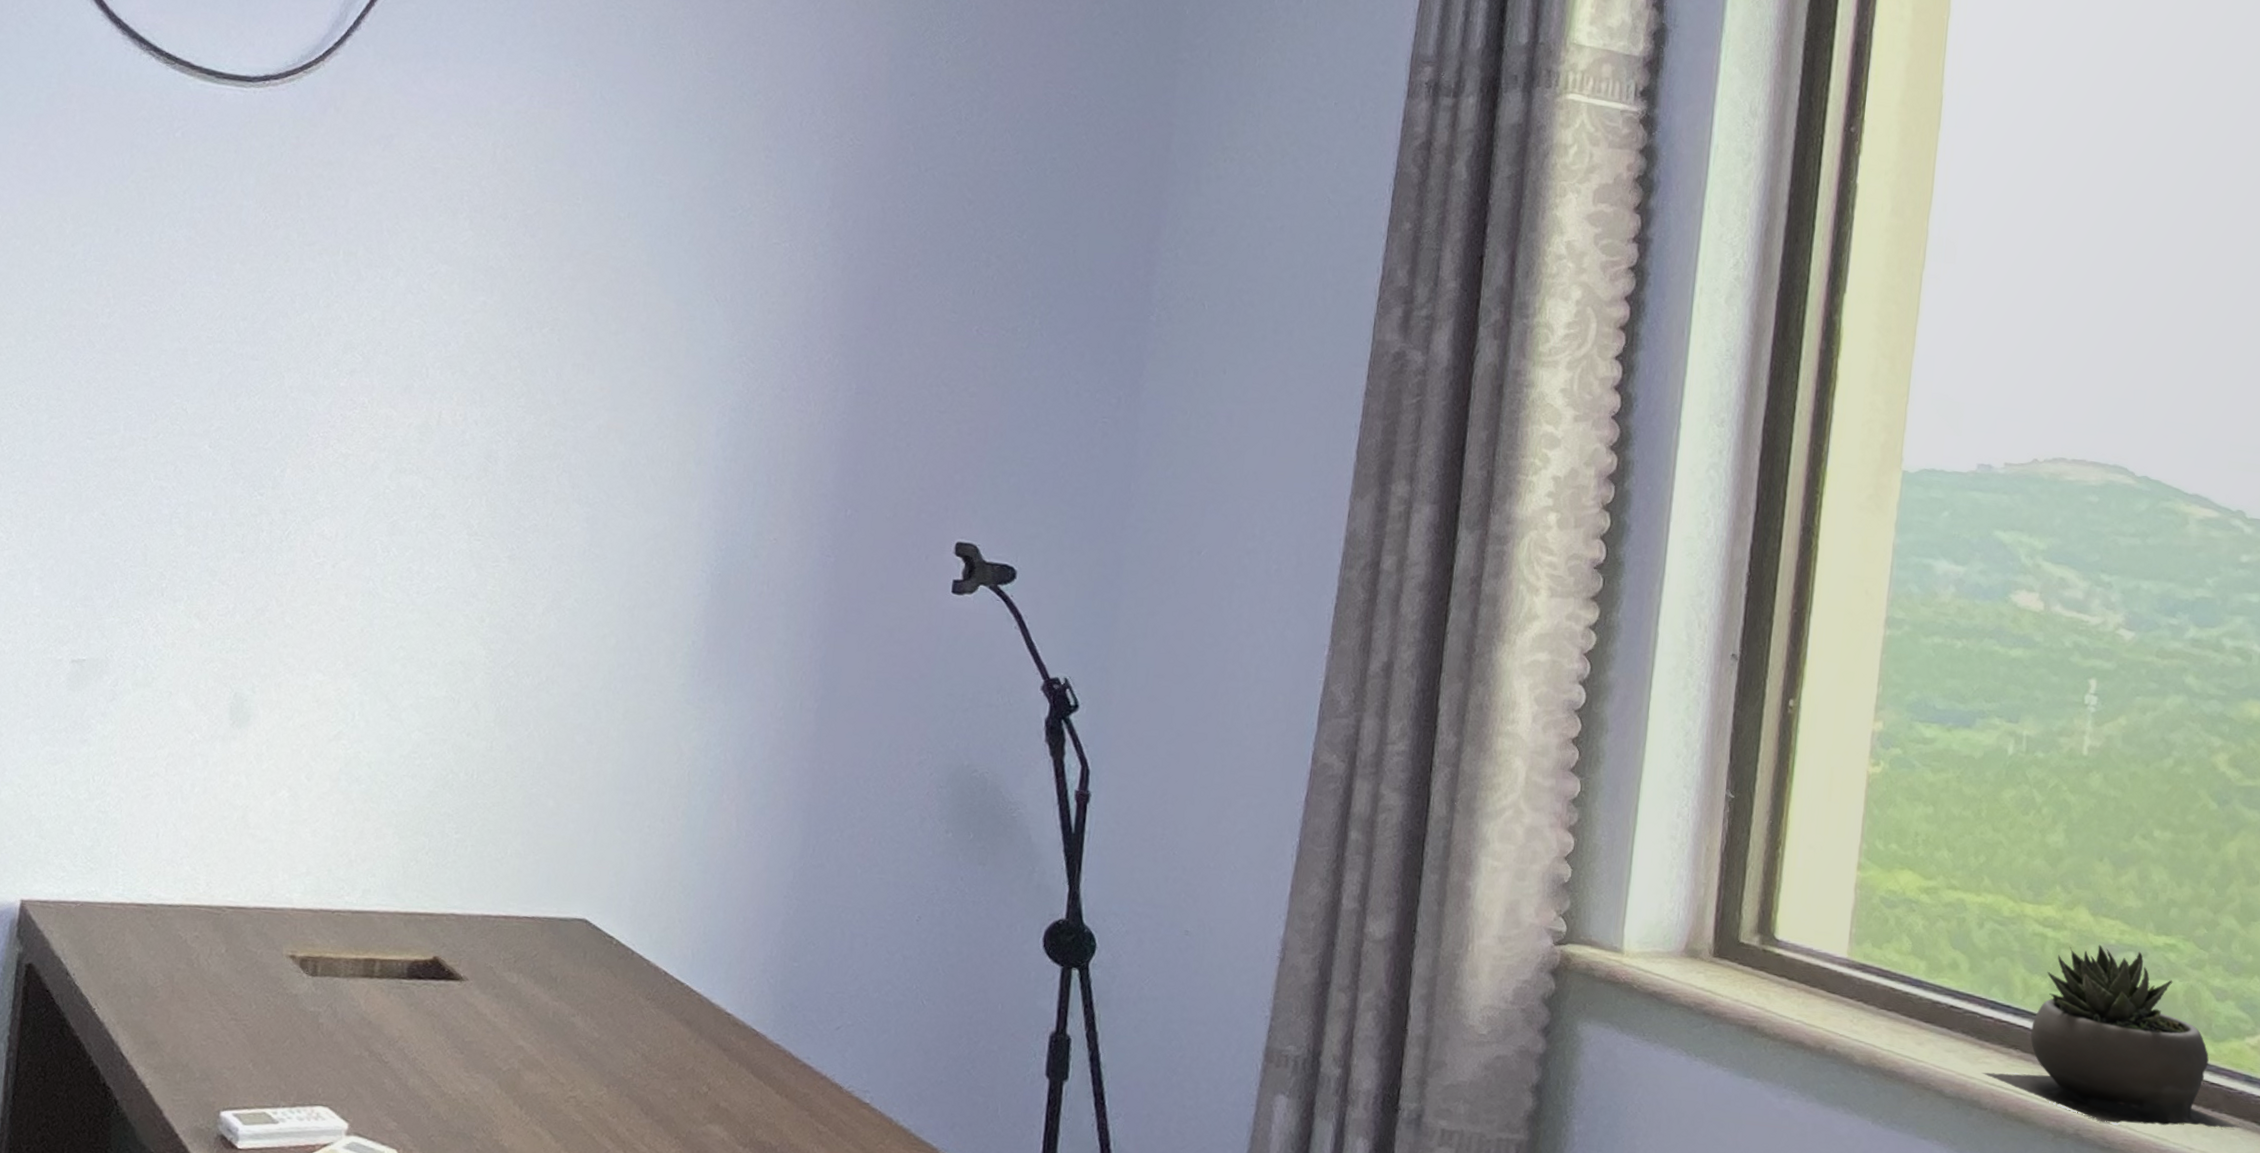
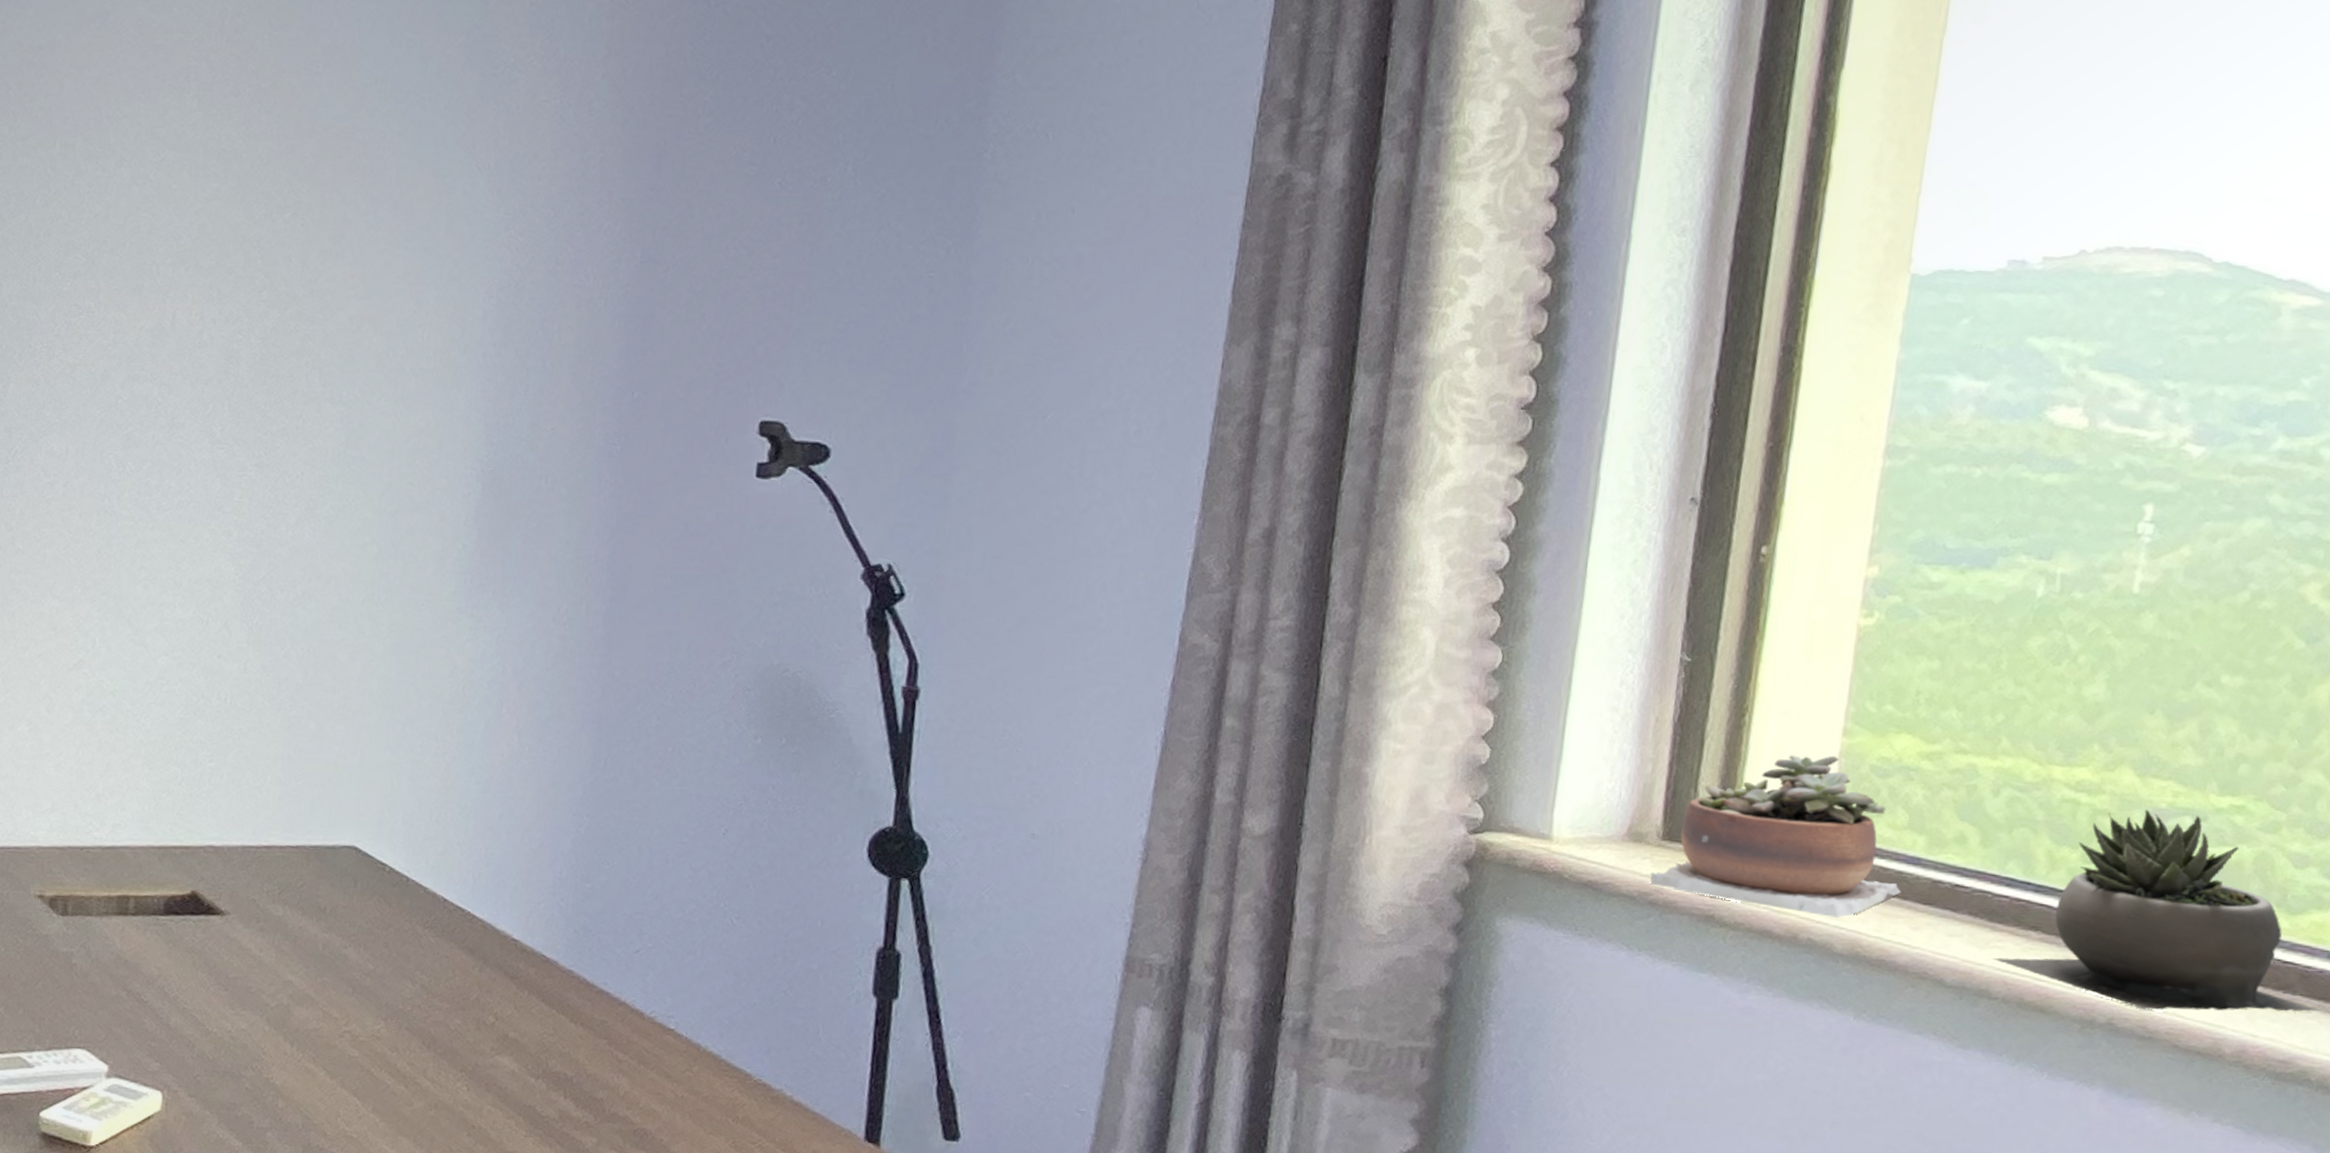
succulent plant: none [1704,885,1908,1032] -> present [1650,755,1902,918]

